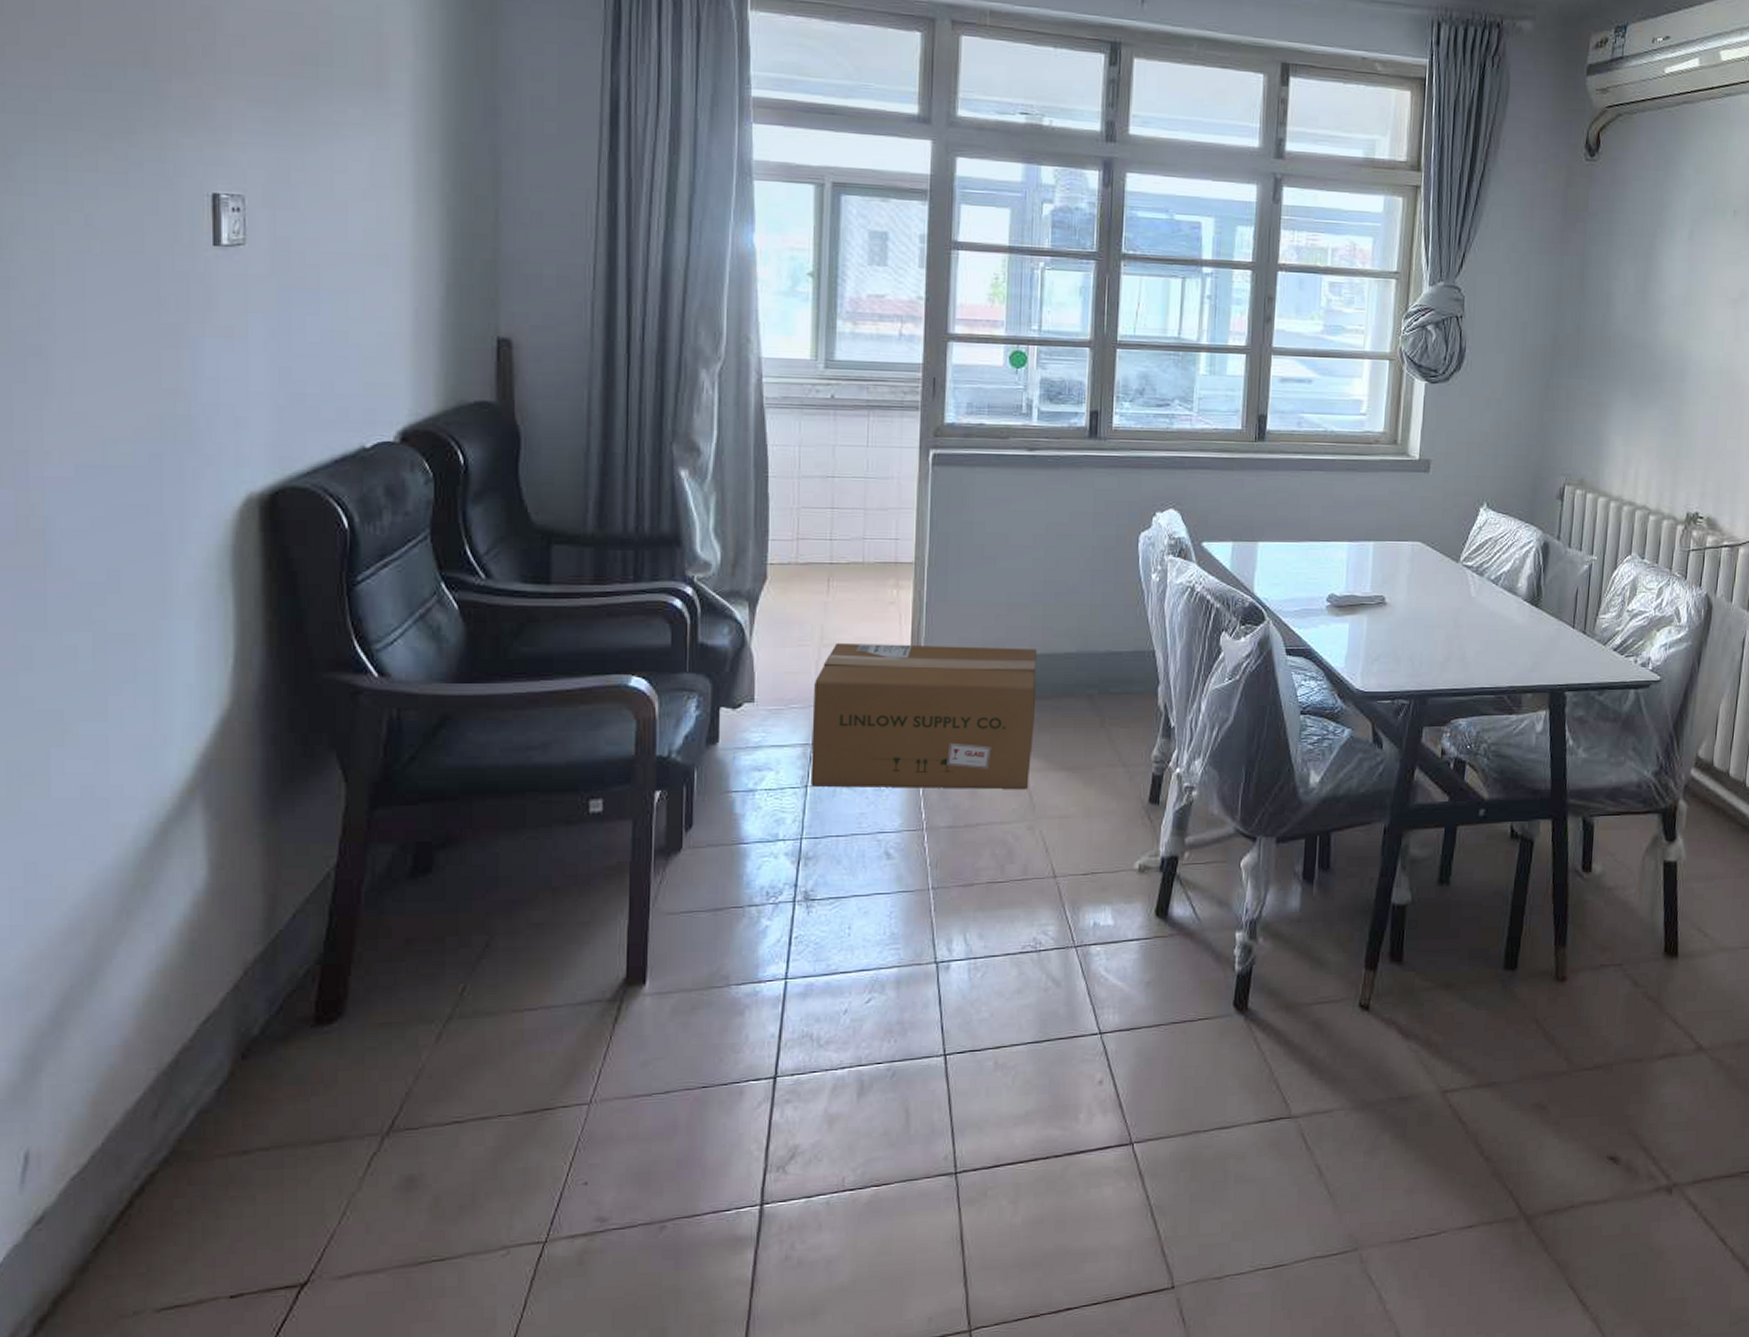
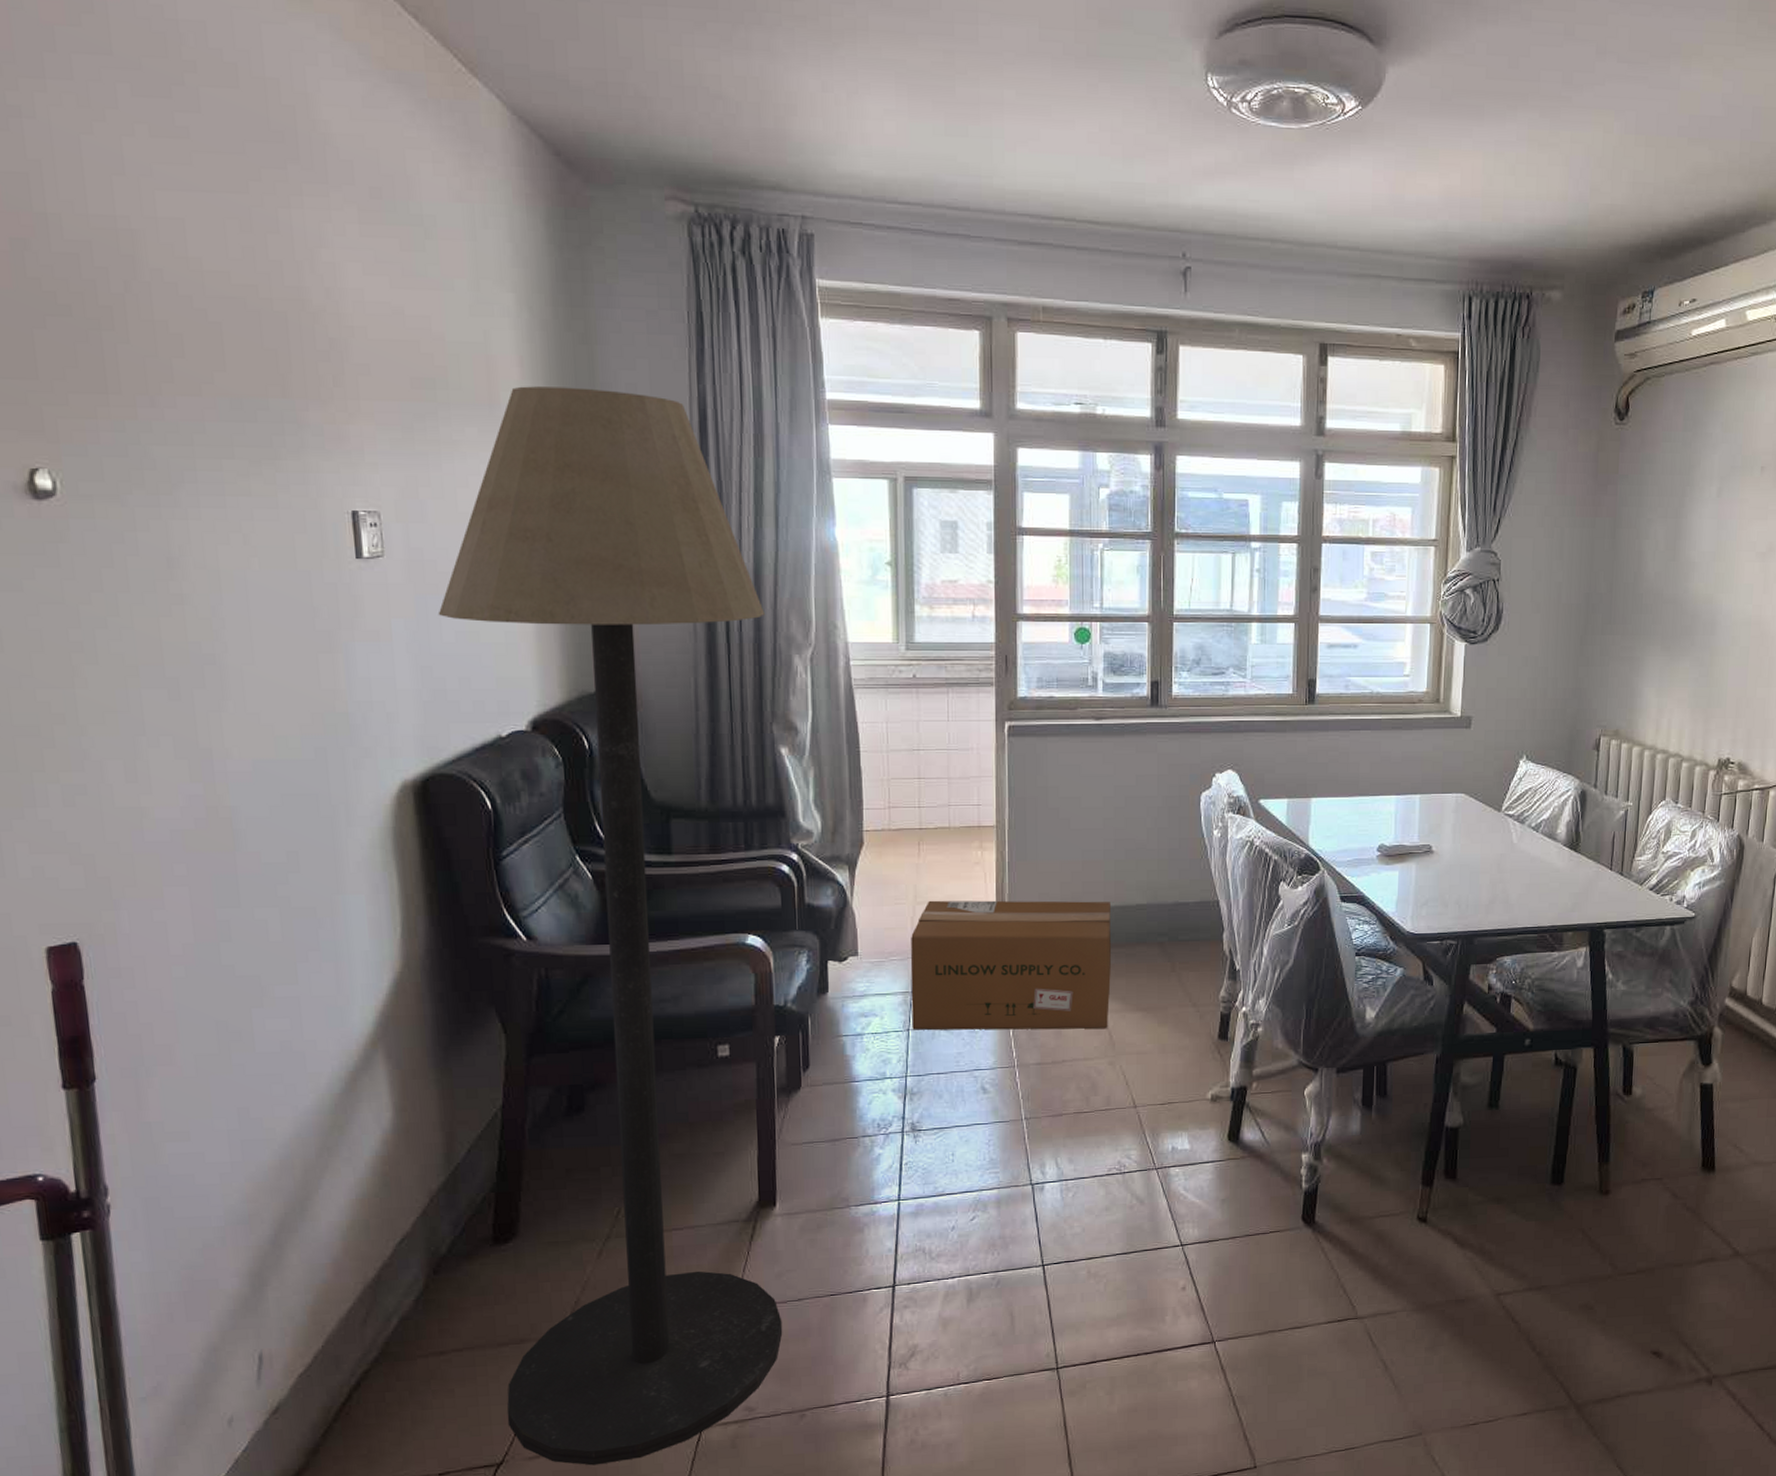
floor lamp: none [302,67,671,1286] -> present [438,386,783,1466]

